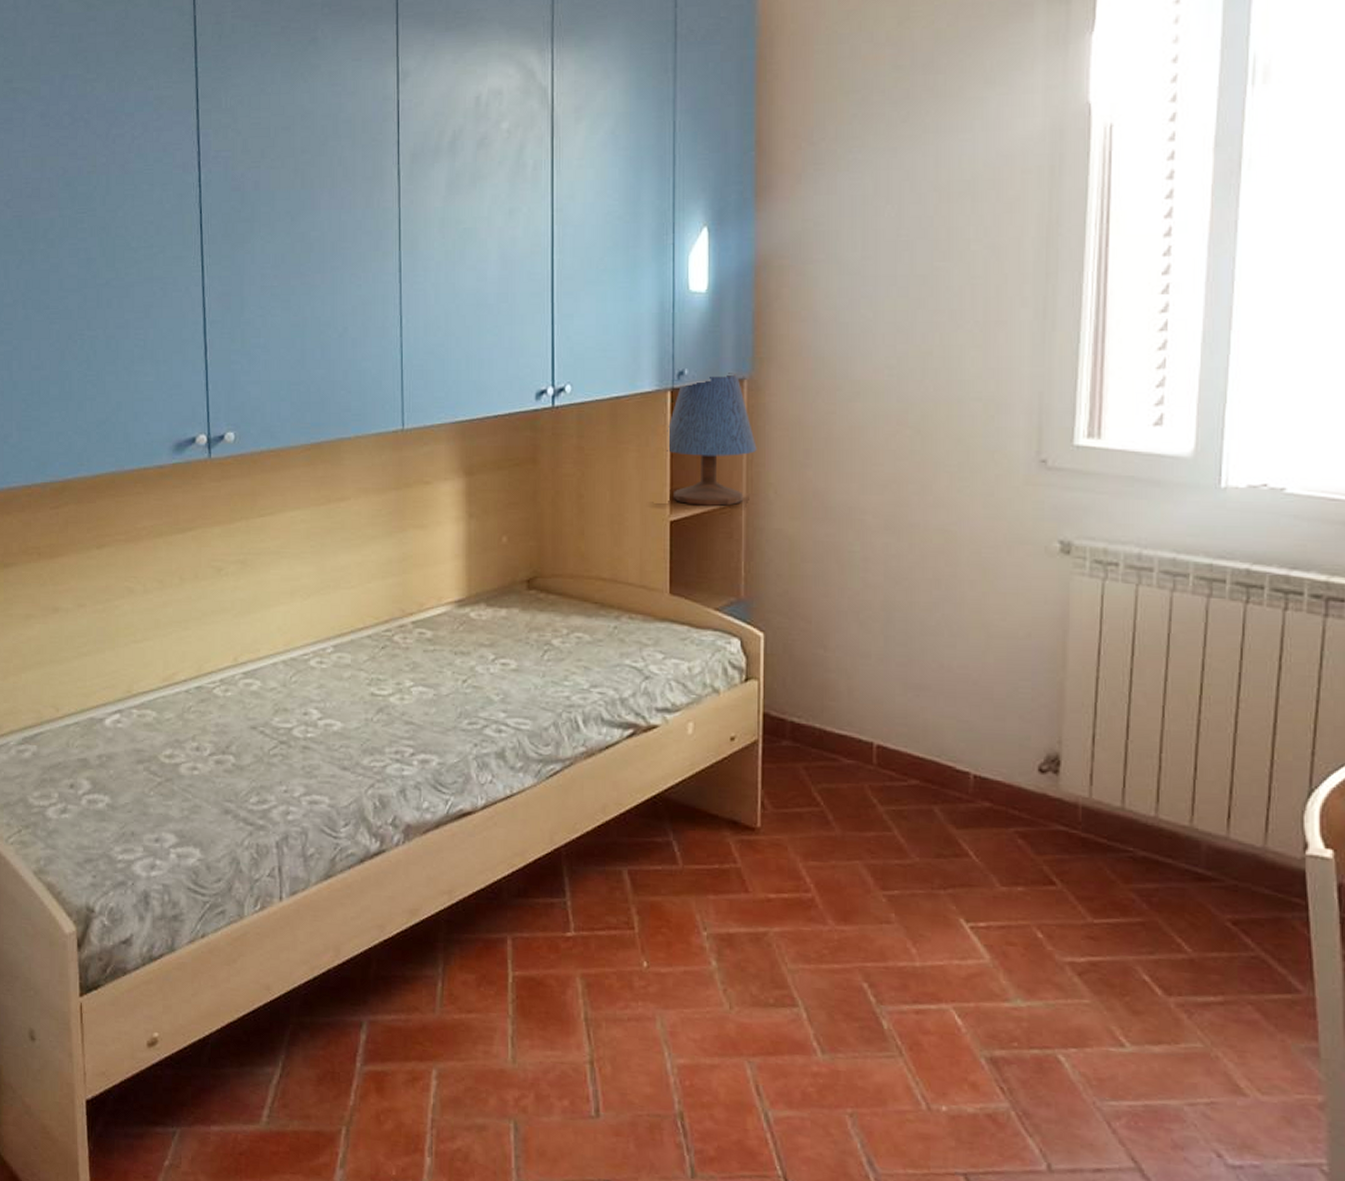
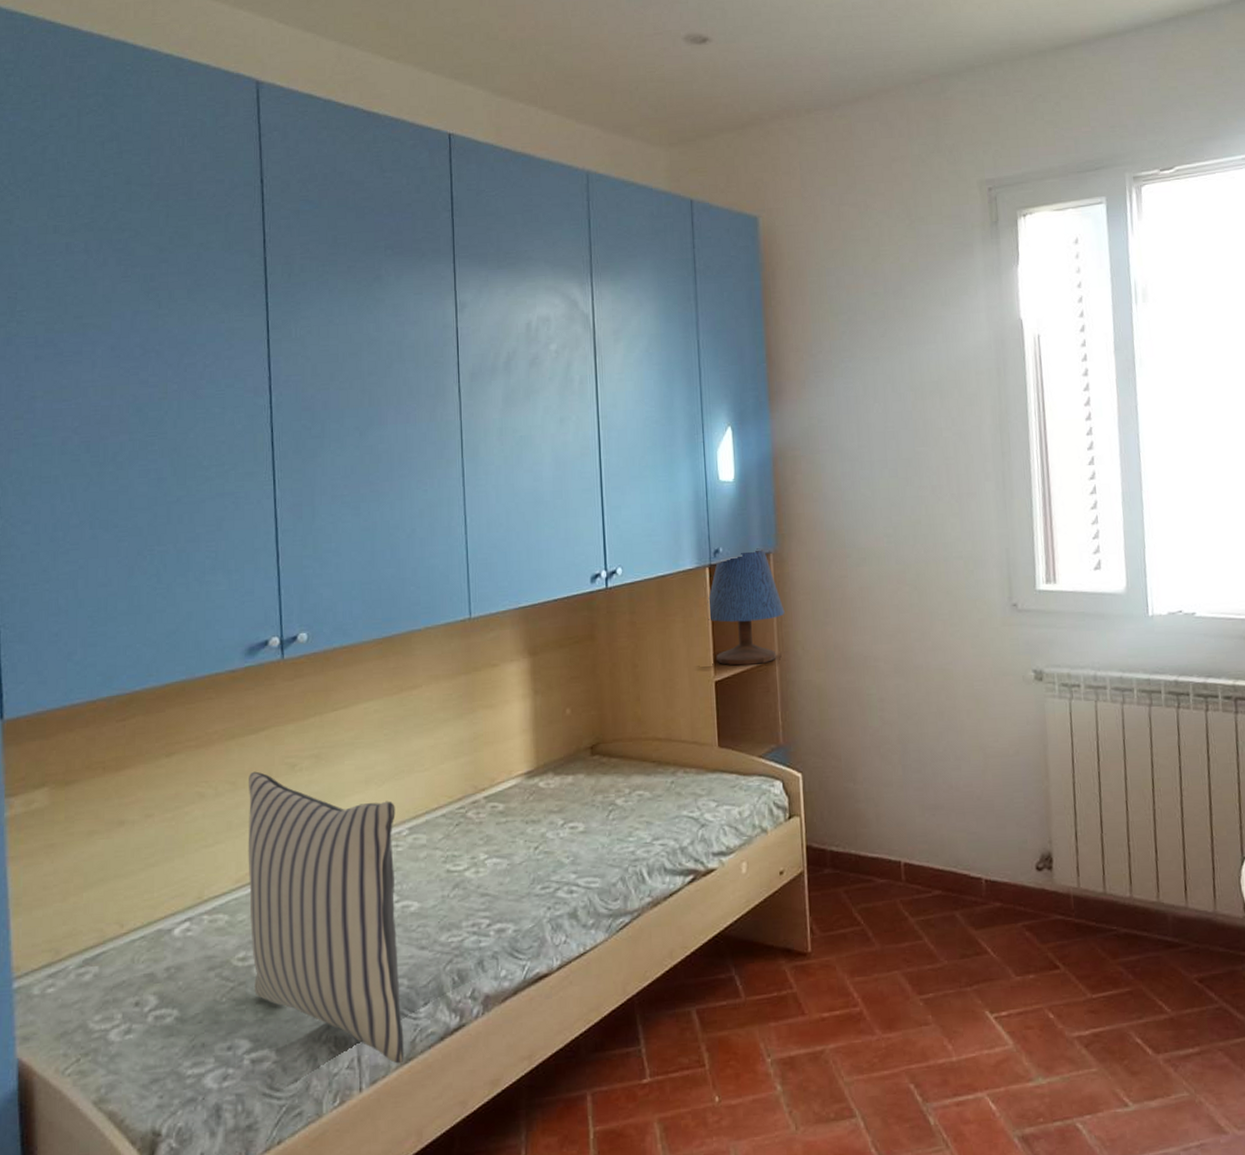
pillow: none [175,571,324,879] -> present [248,771,404,1064]

